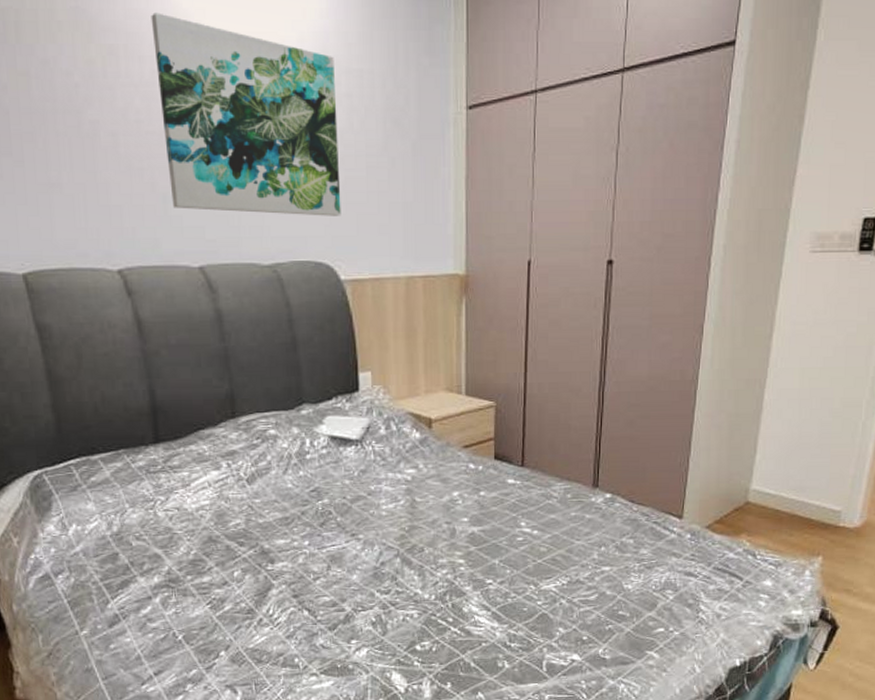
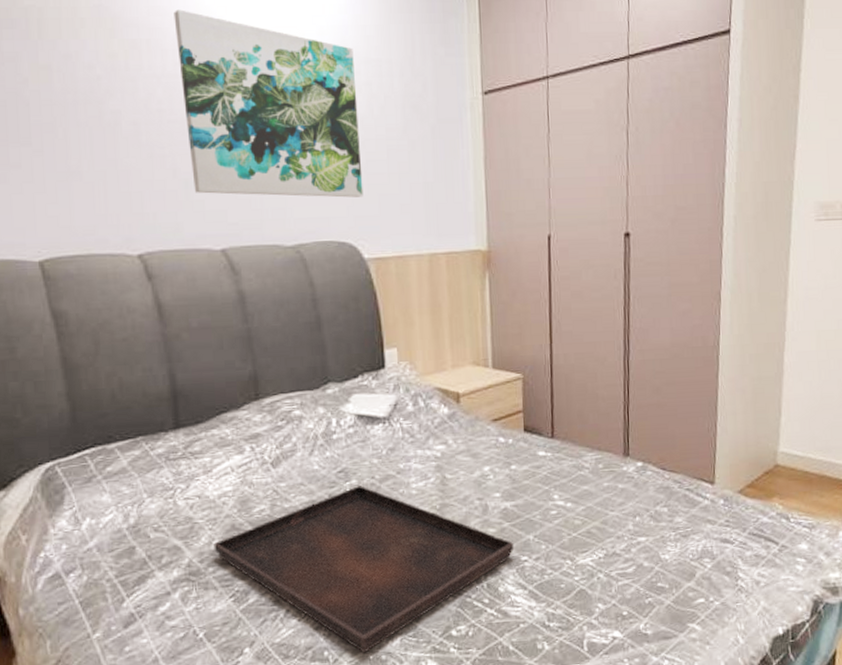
serving tray: none [192,505,480,662] -> present [213,486,514,653]

